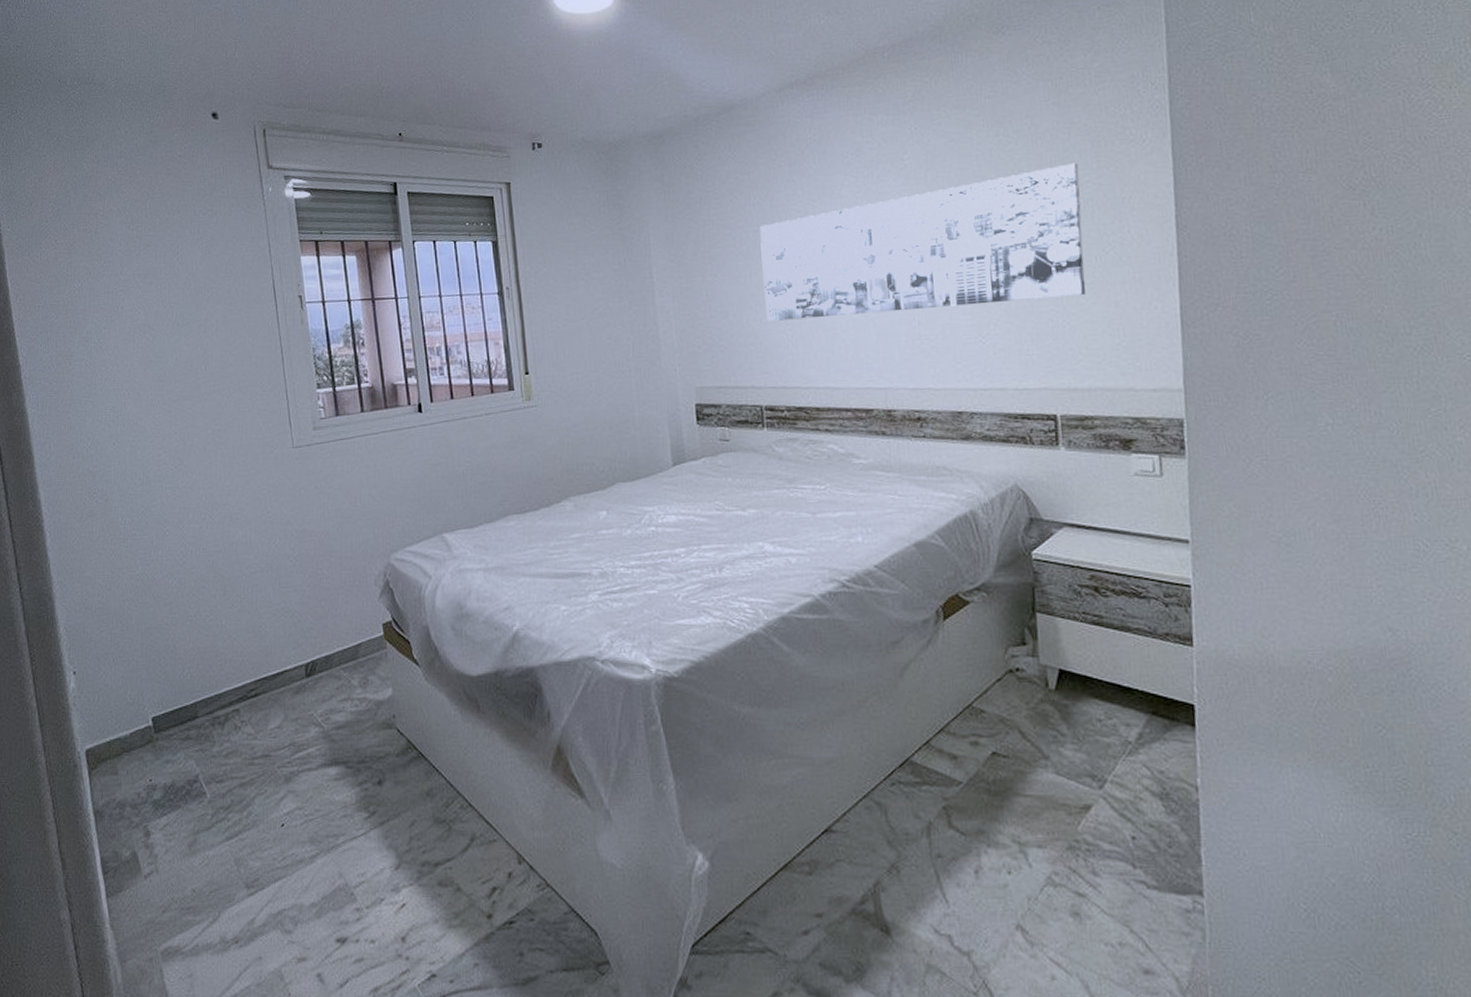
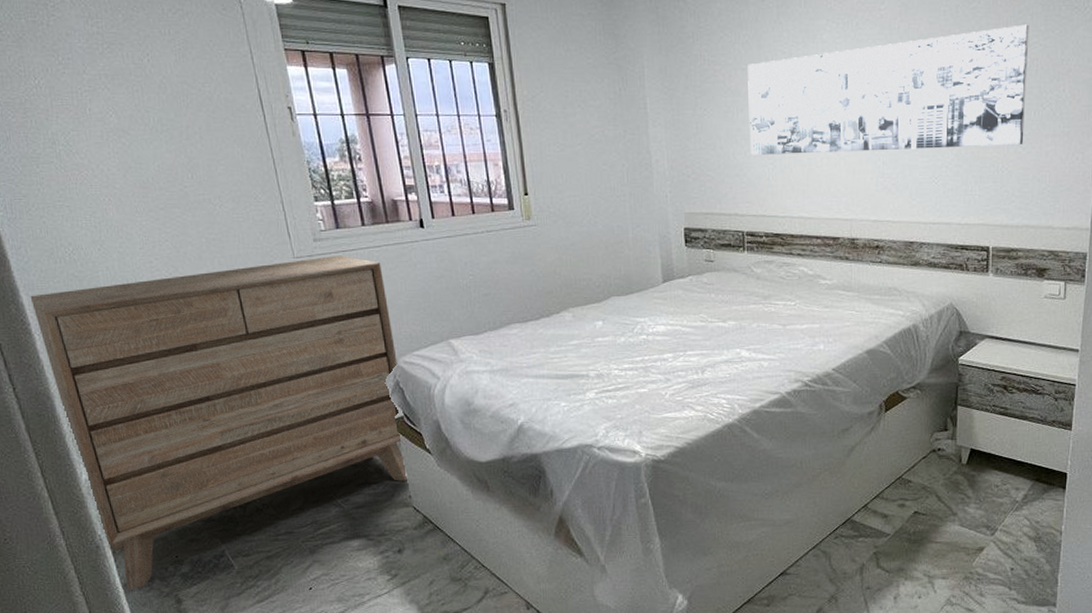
dresser: none [47,443,393,819] -> present [30,255,408,591]

